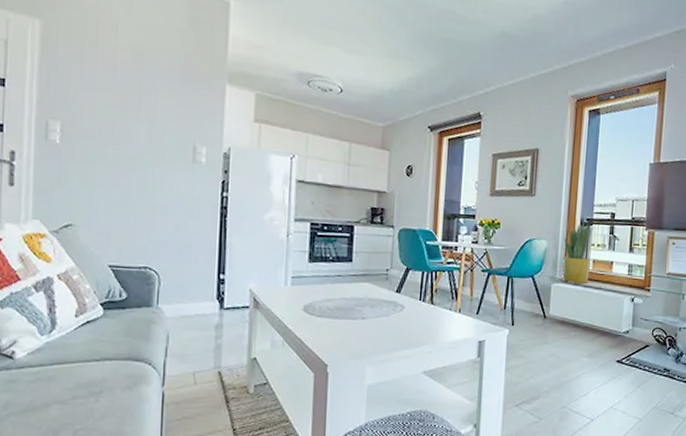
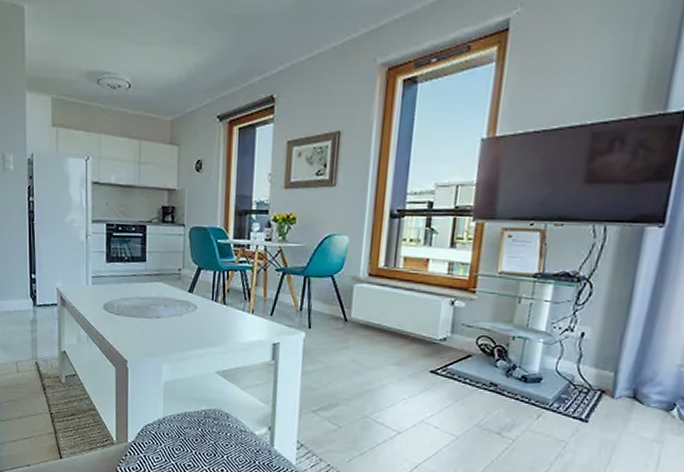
planter: present [563,221,595,284] -> none [367,212,407,285]

